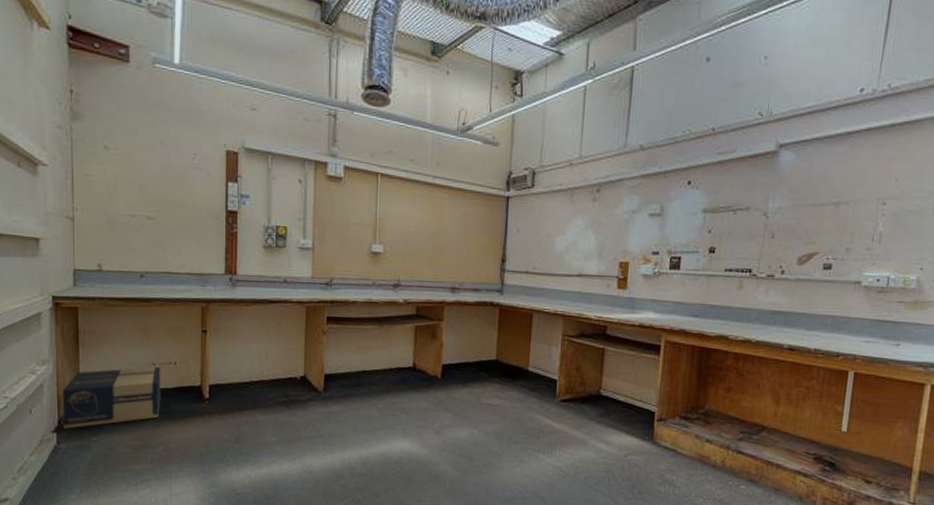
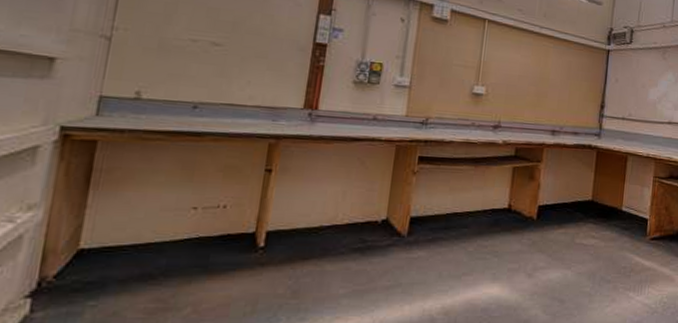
cardboard box: present [62,366,161,429] -> none [43,210,204,292]

